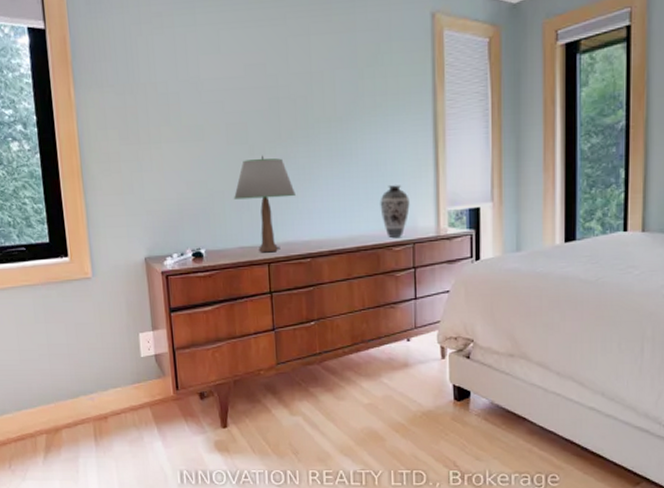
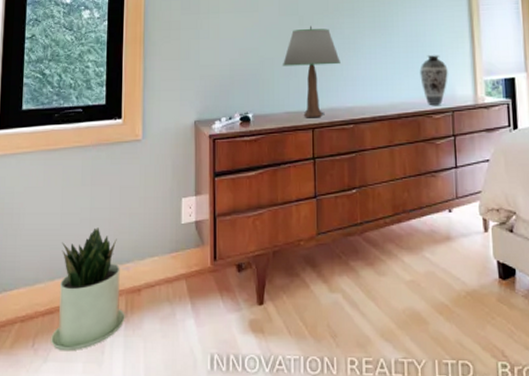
planter: none [24,362,95,471] -> present [50,227,125,352]

